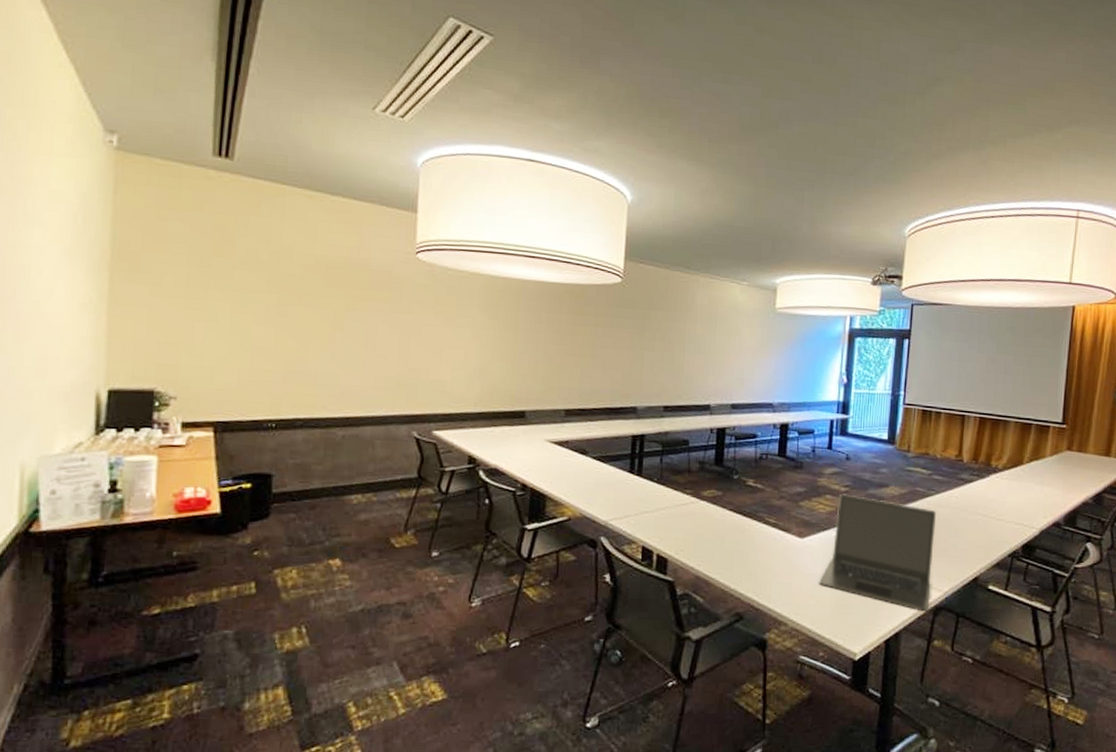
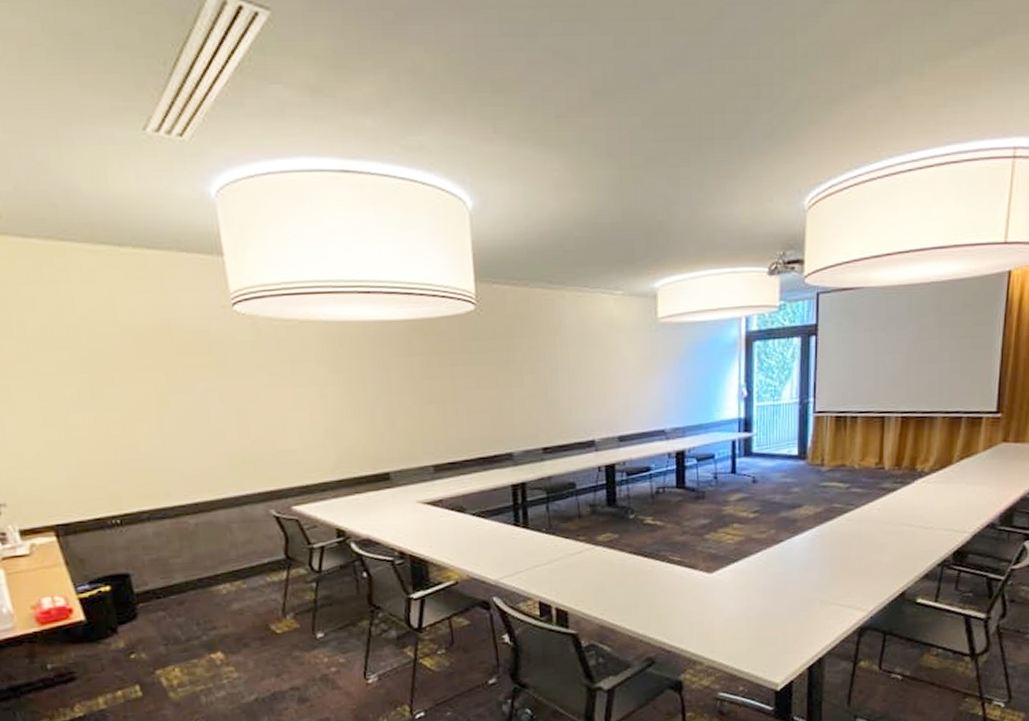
laptop: present [819,493,937,611] -> none [733,519,857,633]

